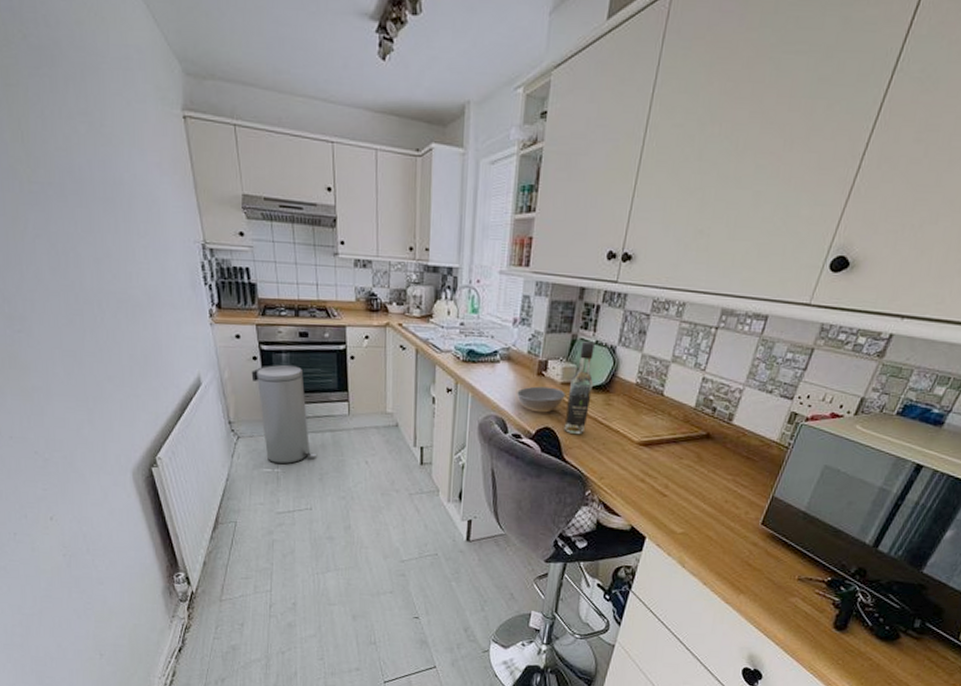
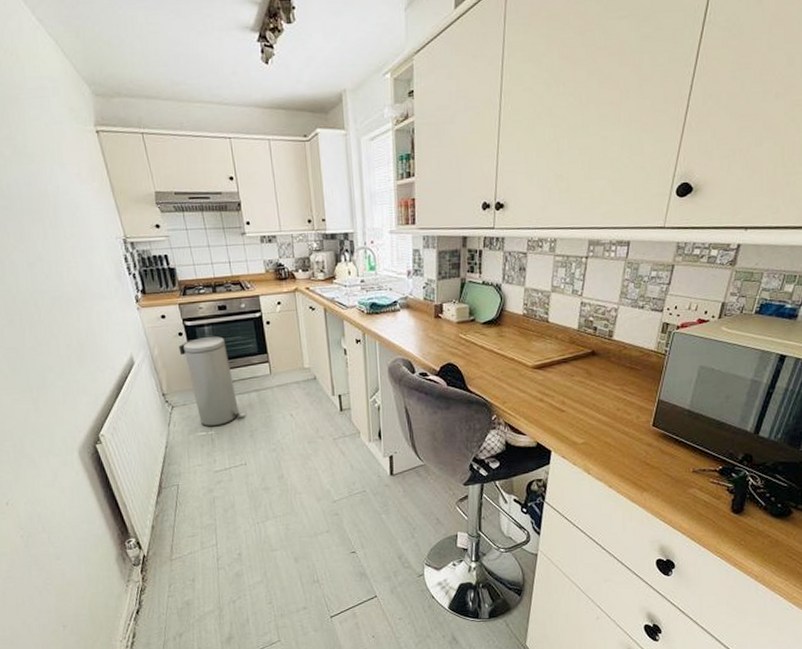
soup bowl: present [517,386,565,413] -> none [419,327,462,351]
bottle: present [564,341,595,435] -> none [464,283,486,367]

